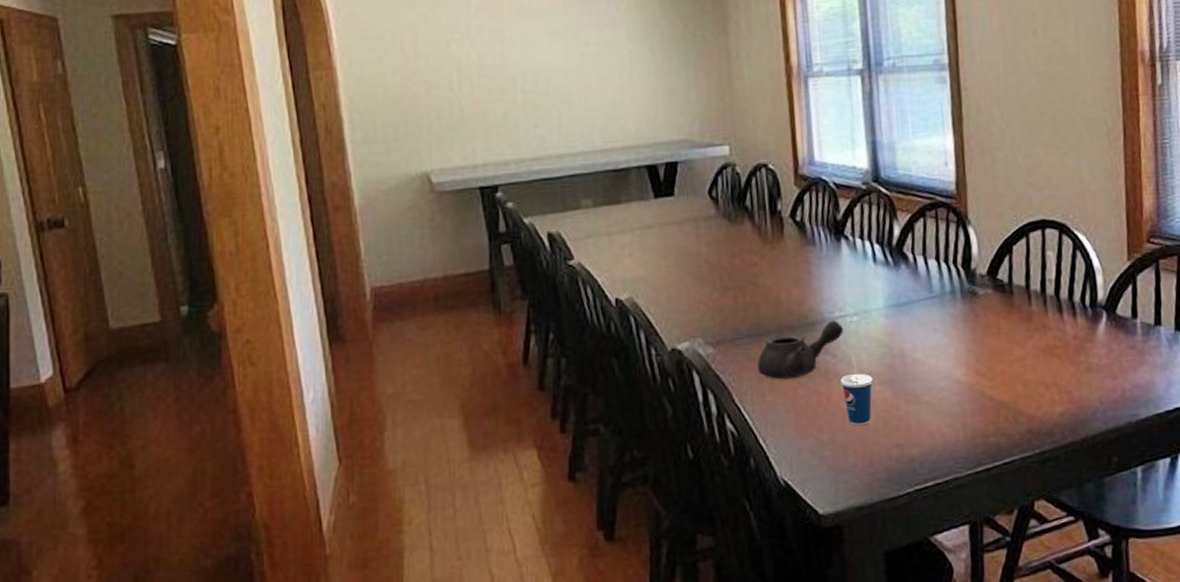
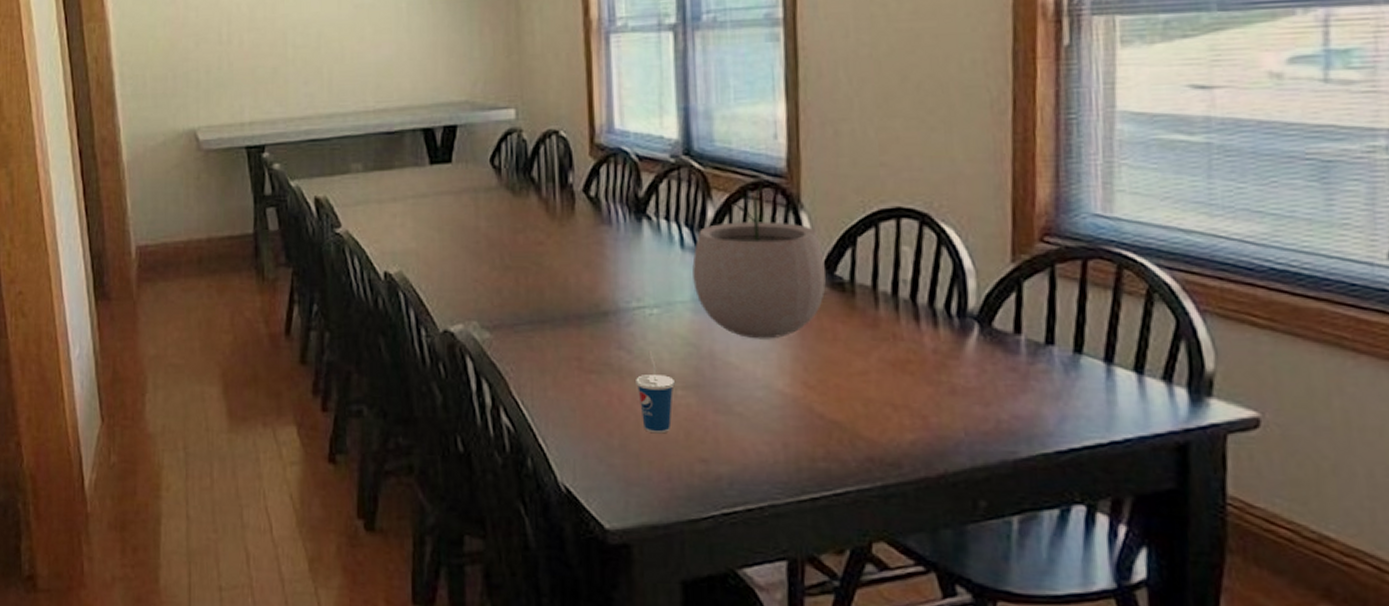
teapot: present [758,320,843,380] -> none [540,311,641,374]
plant pot: none [883,205,990,337] -> present [692,184,826,339]

